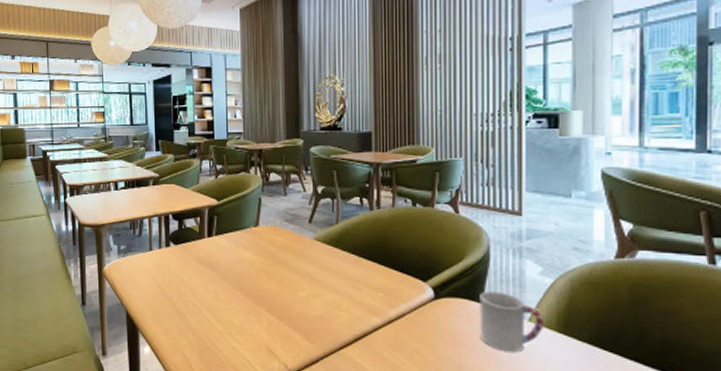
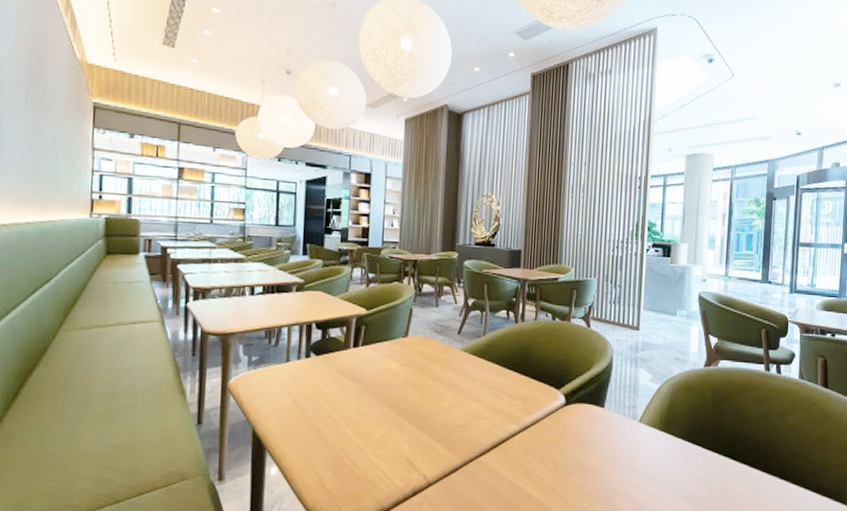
cup: present [480,291,545,353] -> none [600,397,651,450]

